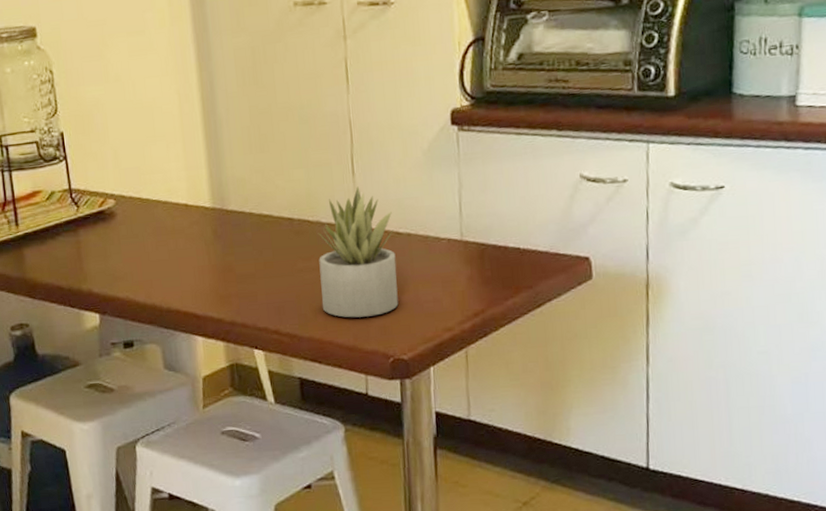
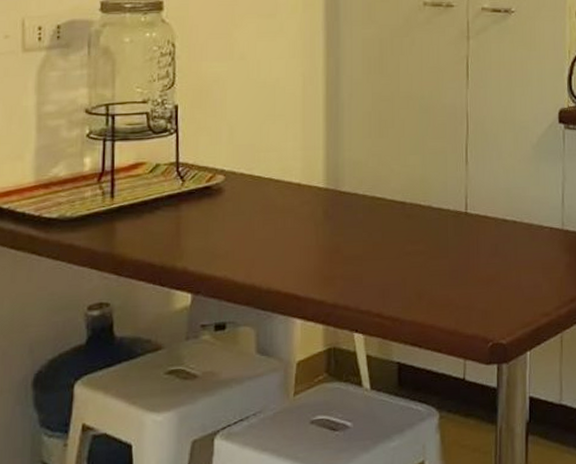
succulent plant: present [317,186,399,318] -> none [426,174,502,302]

